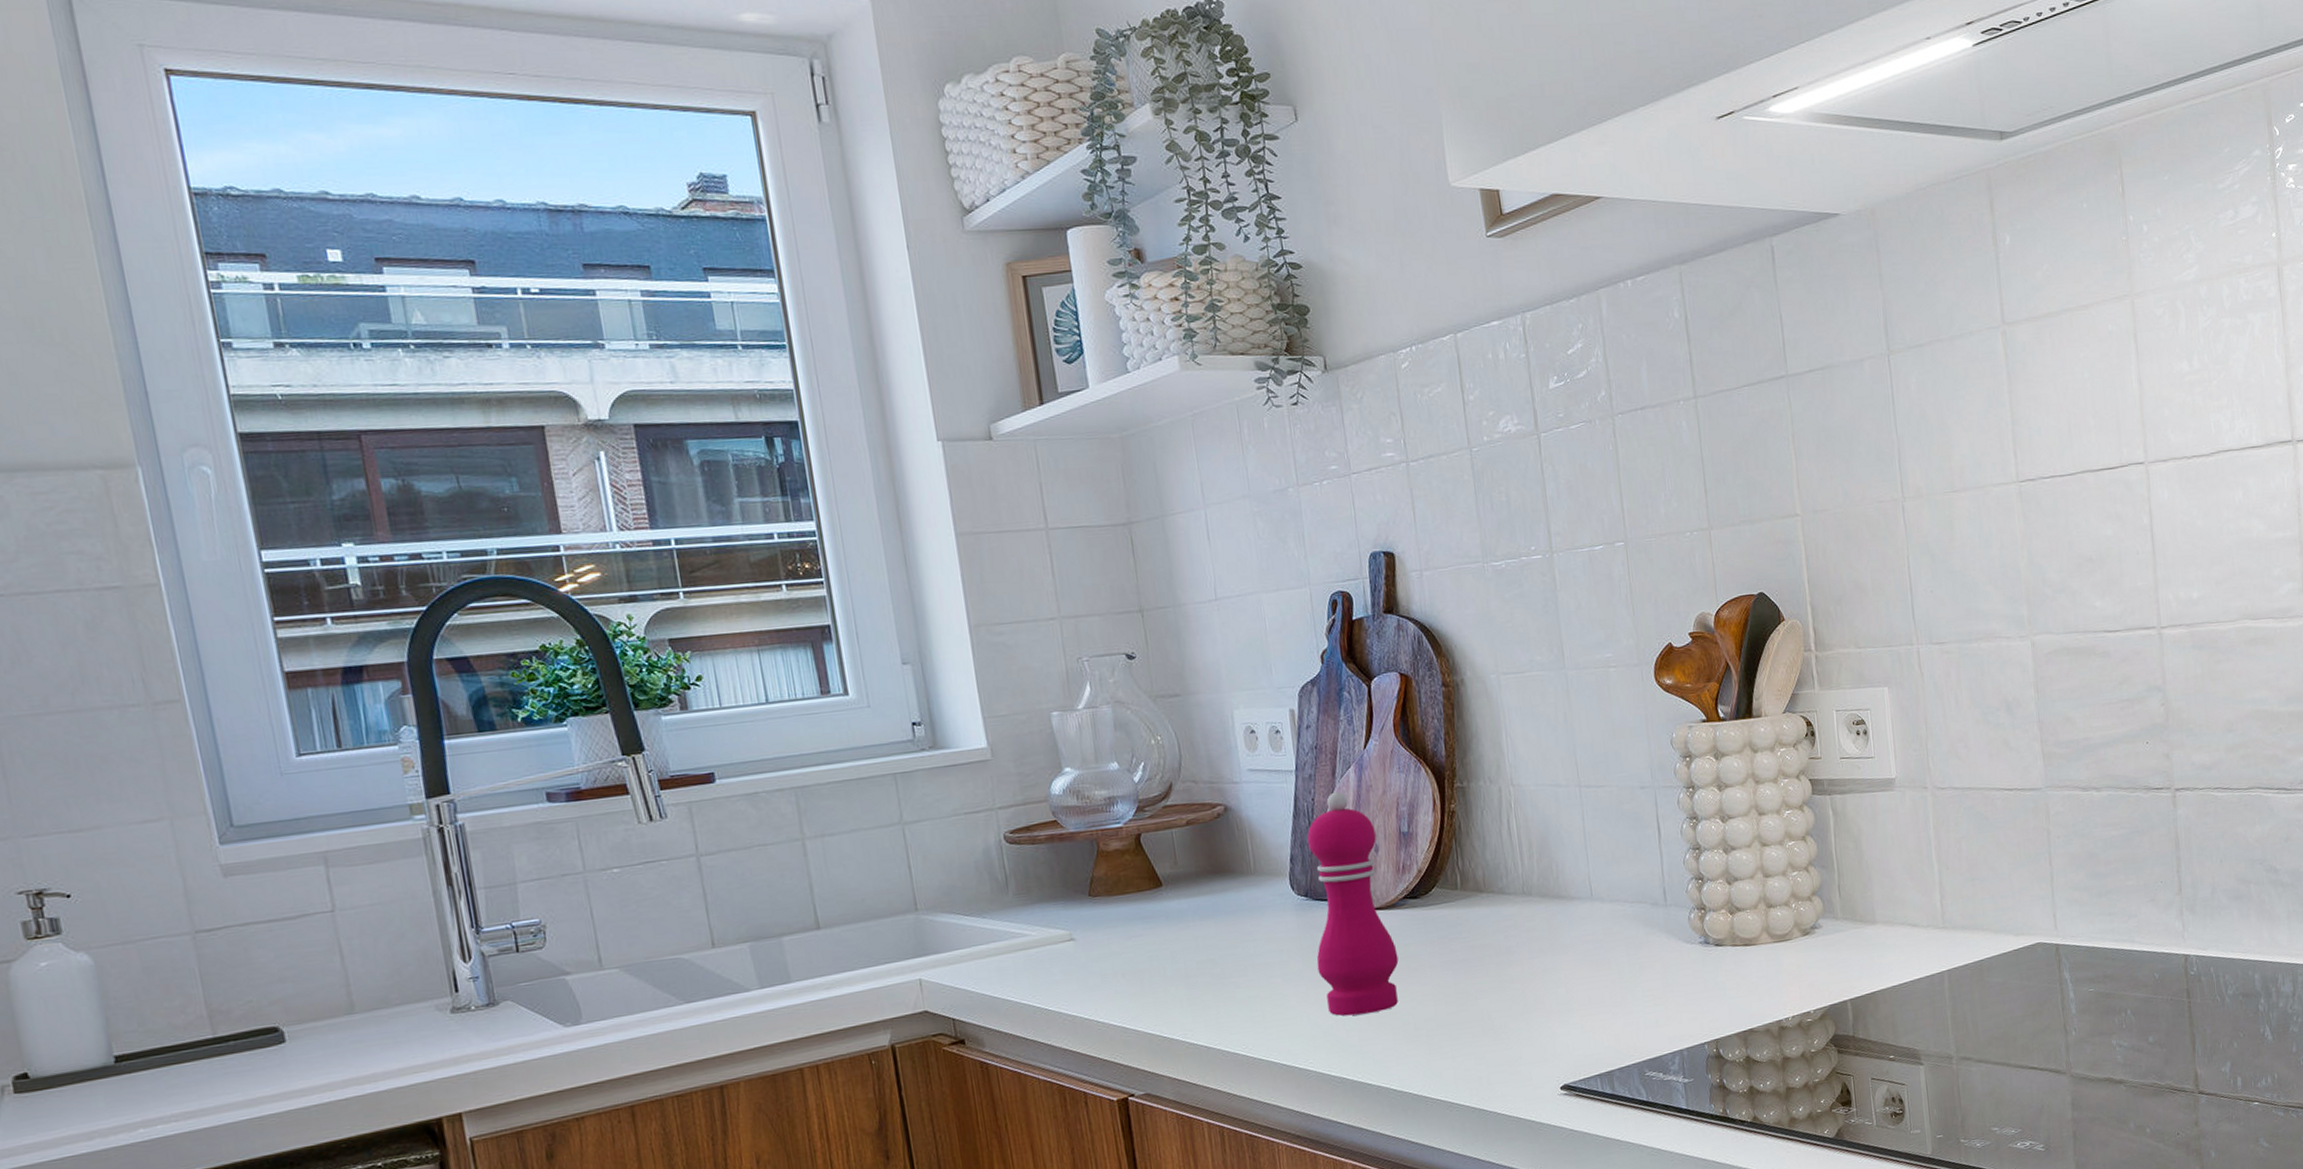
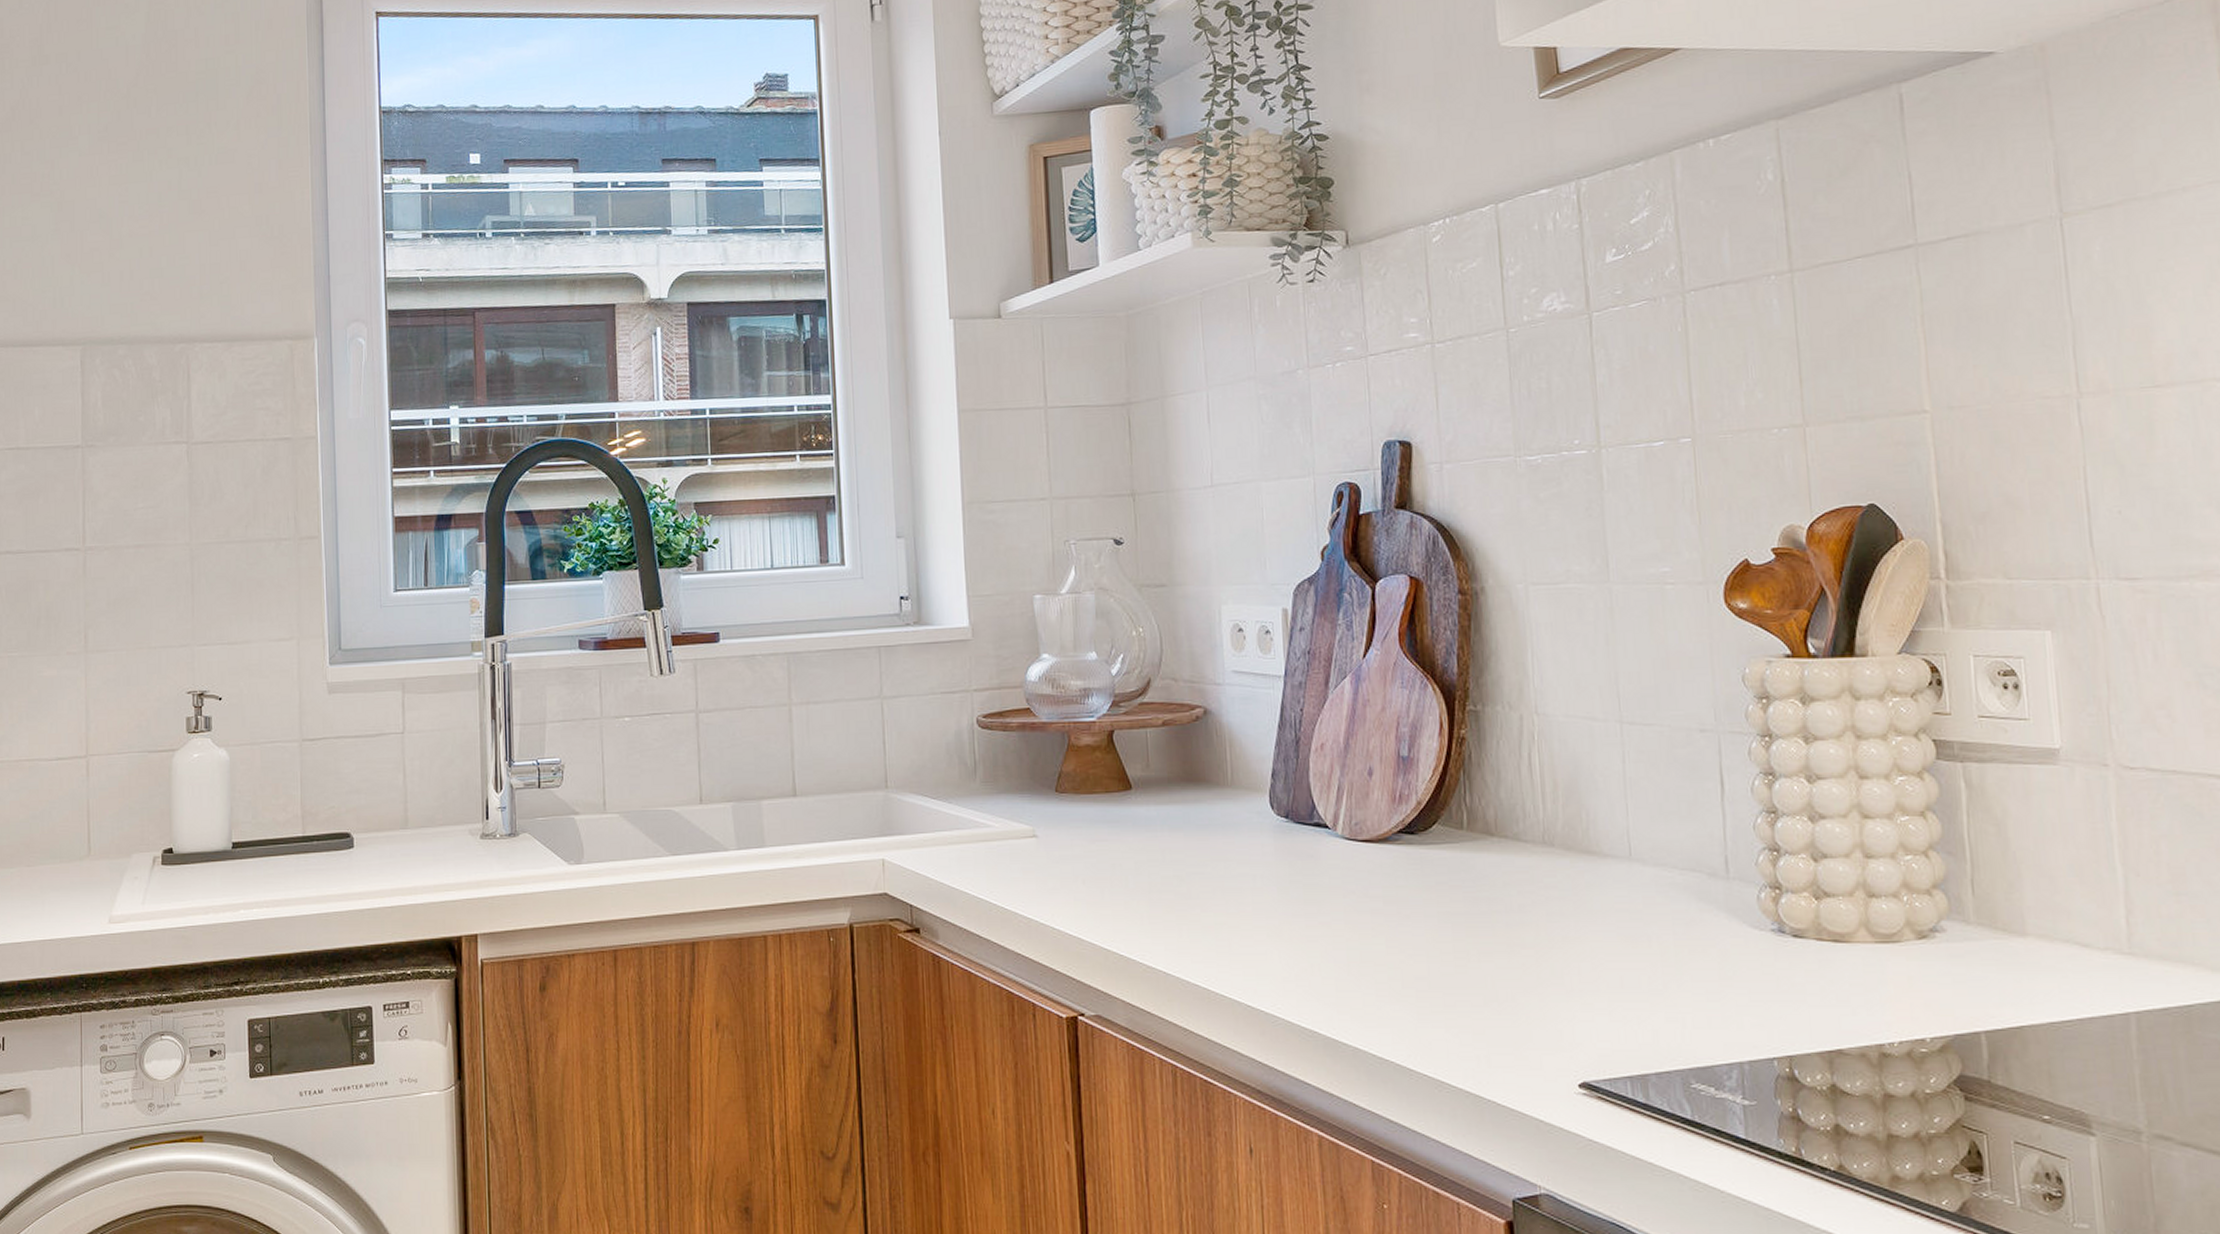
pepper mill: present [1307,791,1399,1016] -> none [1292,703,1388,960]

